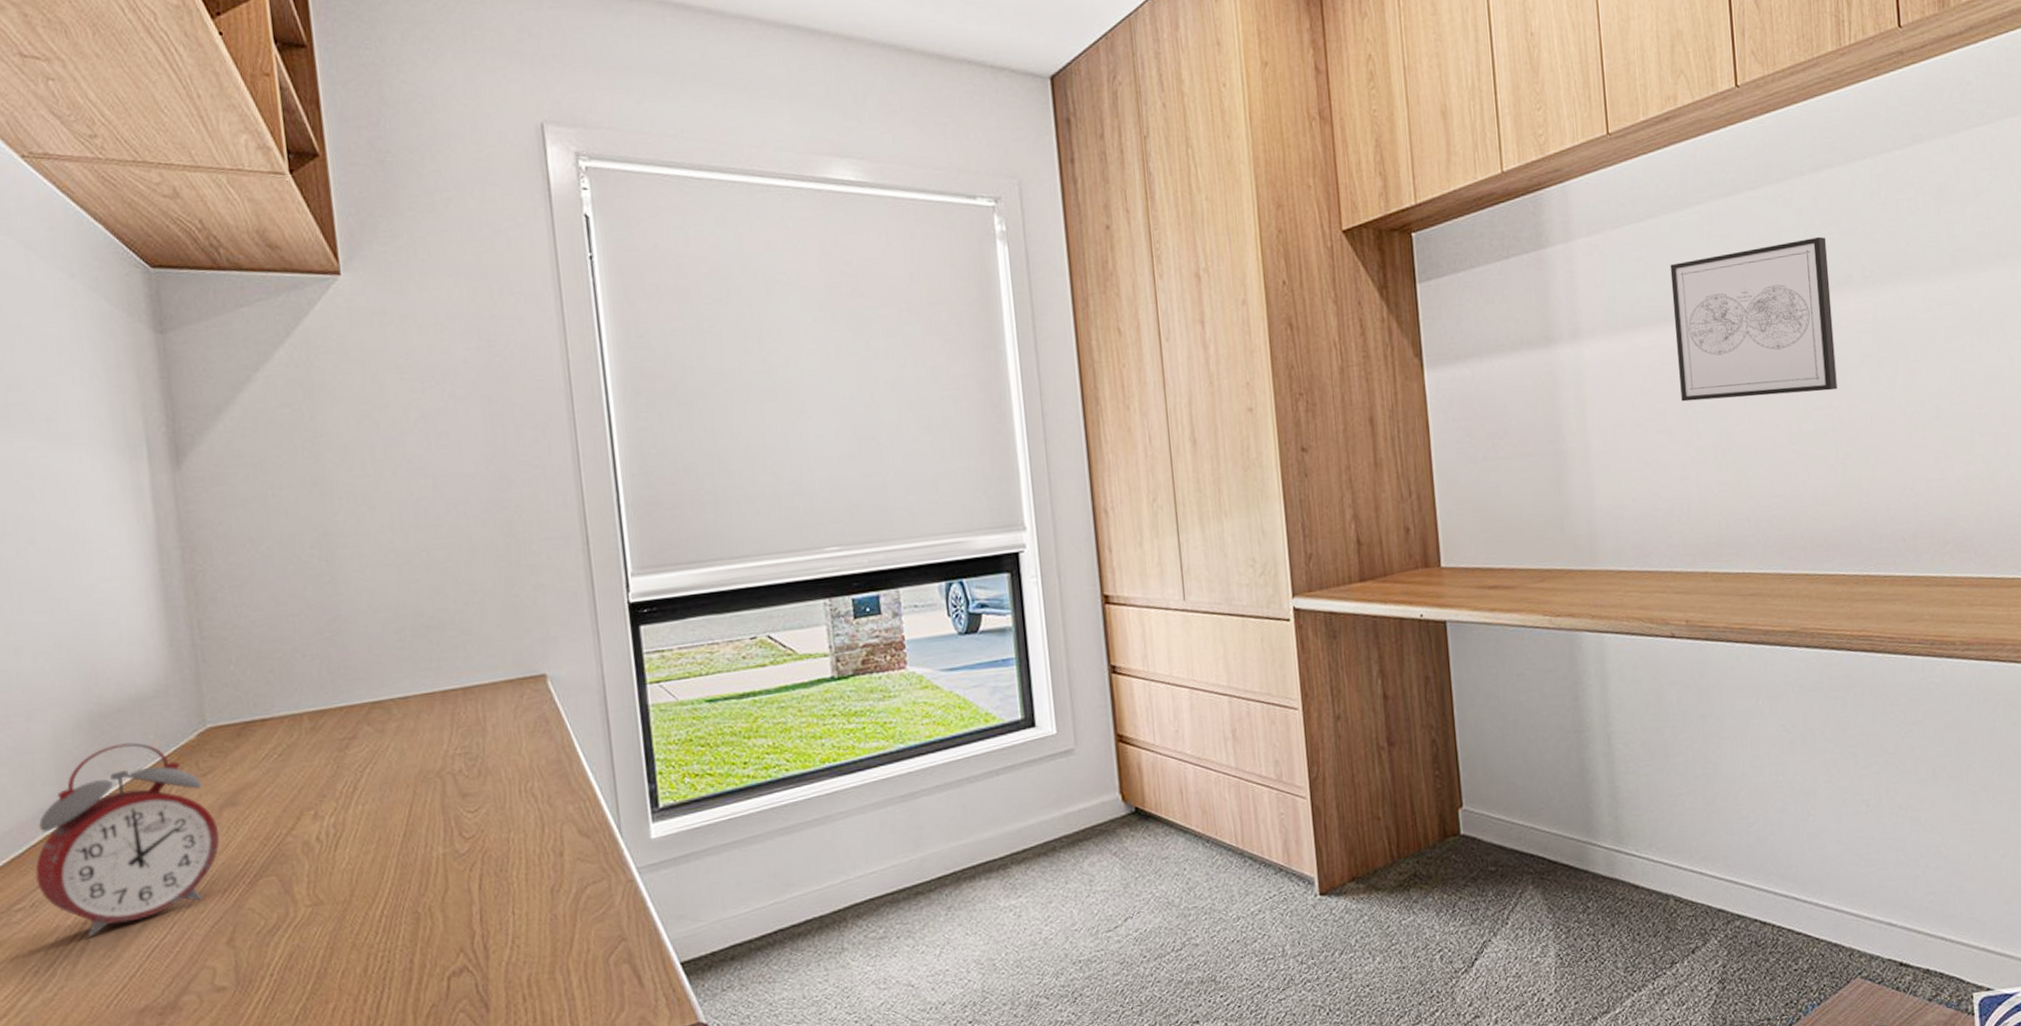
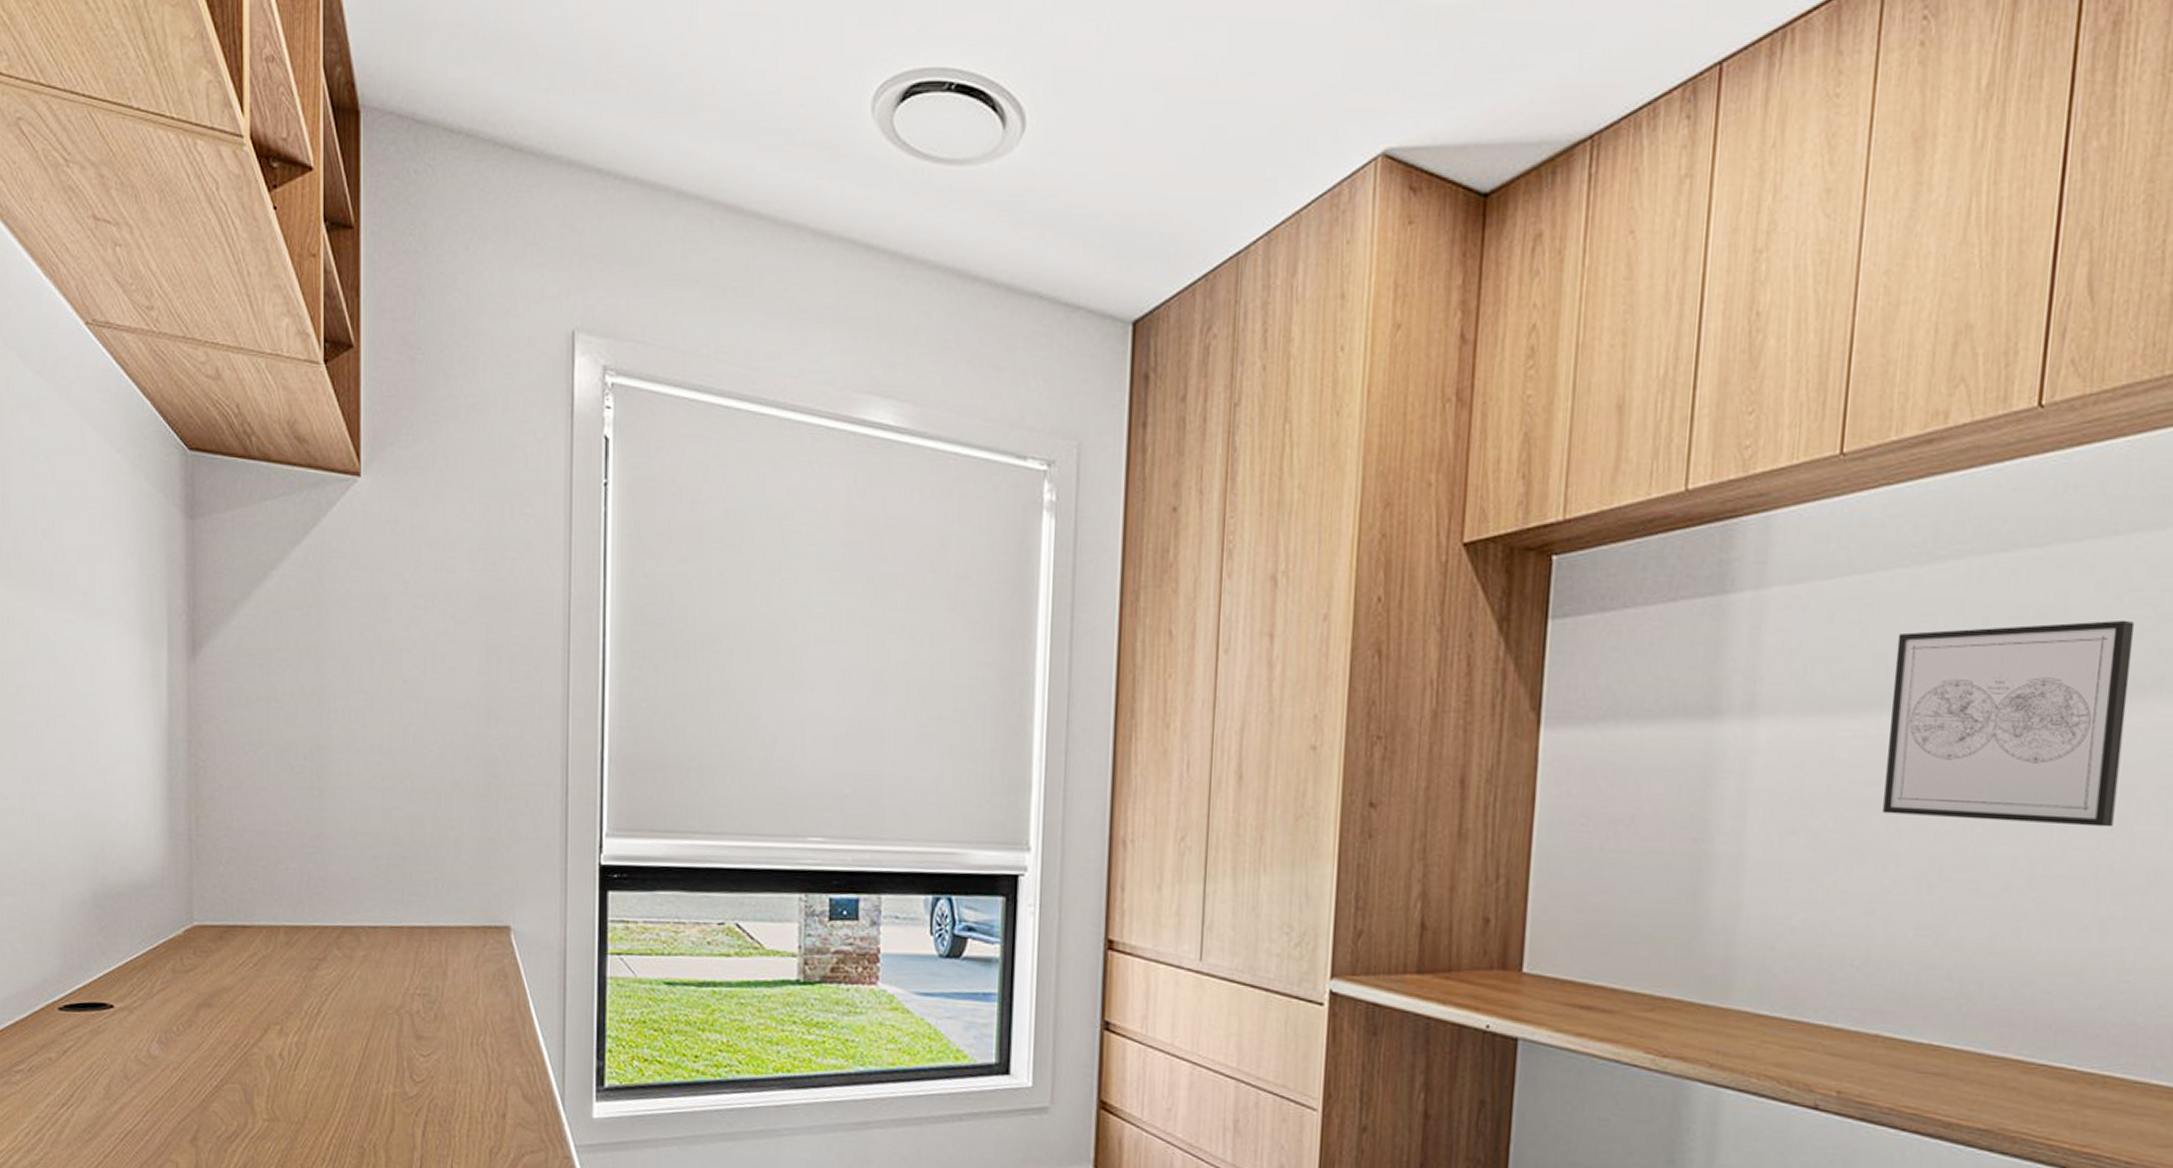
alarm clock: present [35,741,220,937] -> none [35,926,194,1110]

